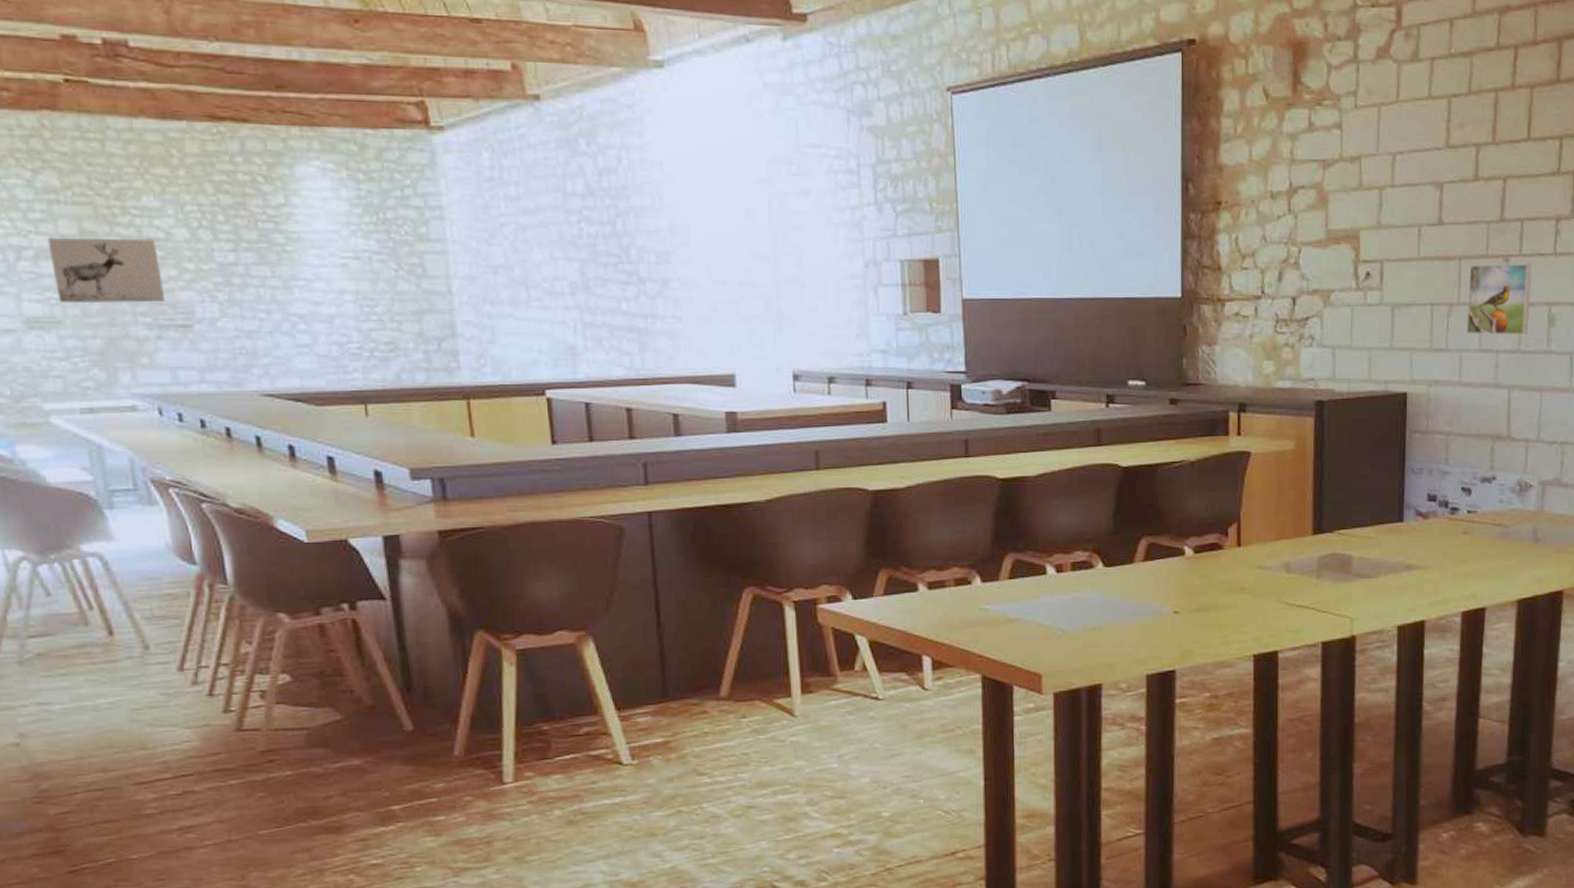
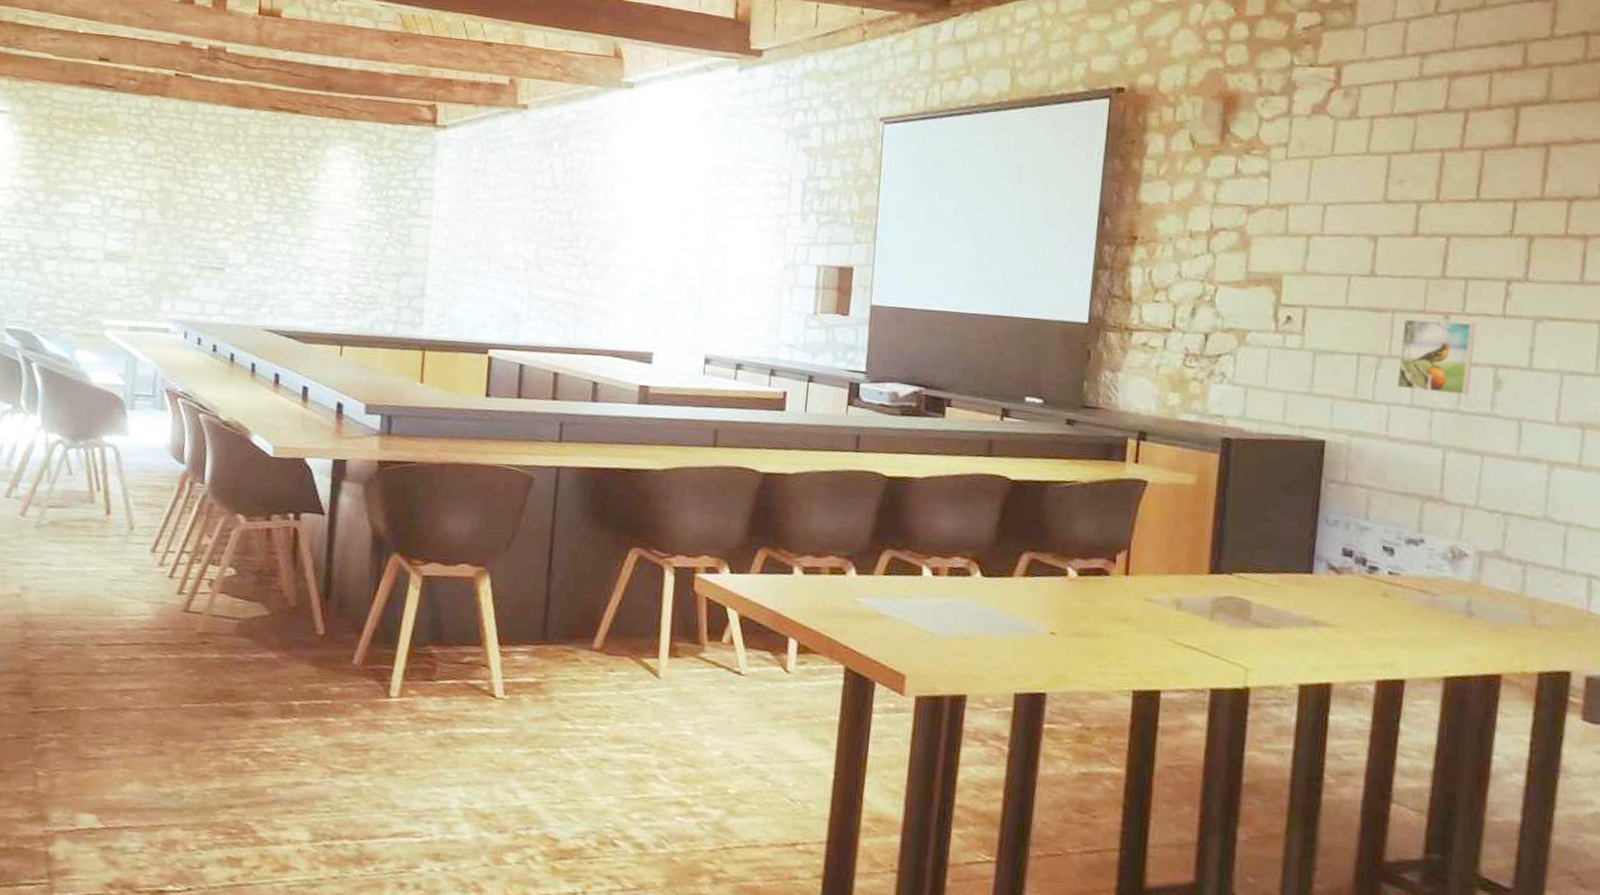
wall art: present [47,238,166,304] -> none [133,192,212,248]

